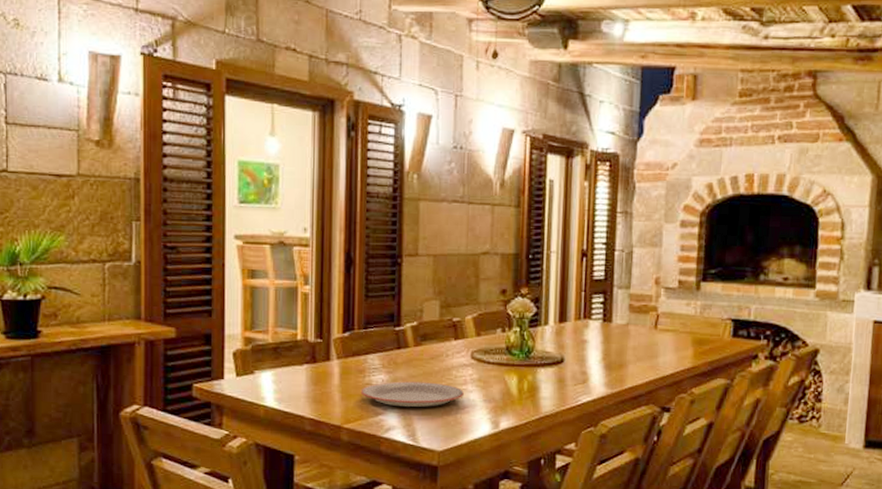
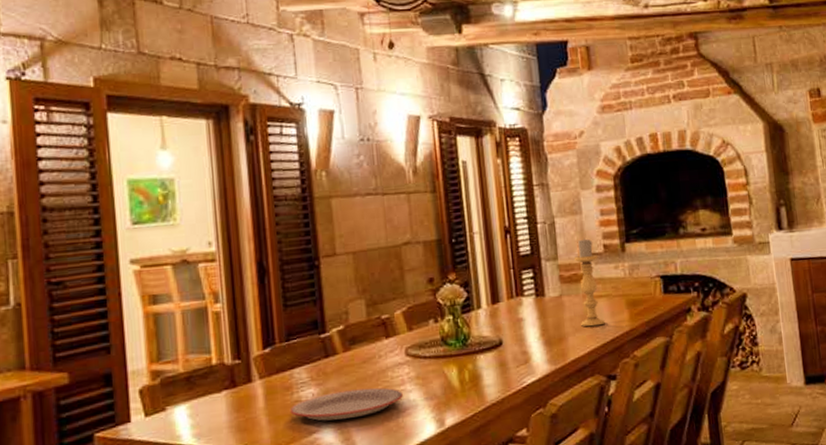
candle holder: none [643,270,671,359] -> present [574,237,605,327]

